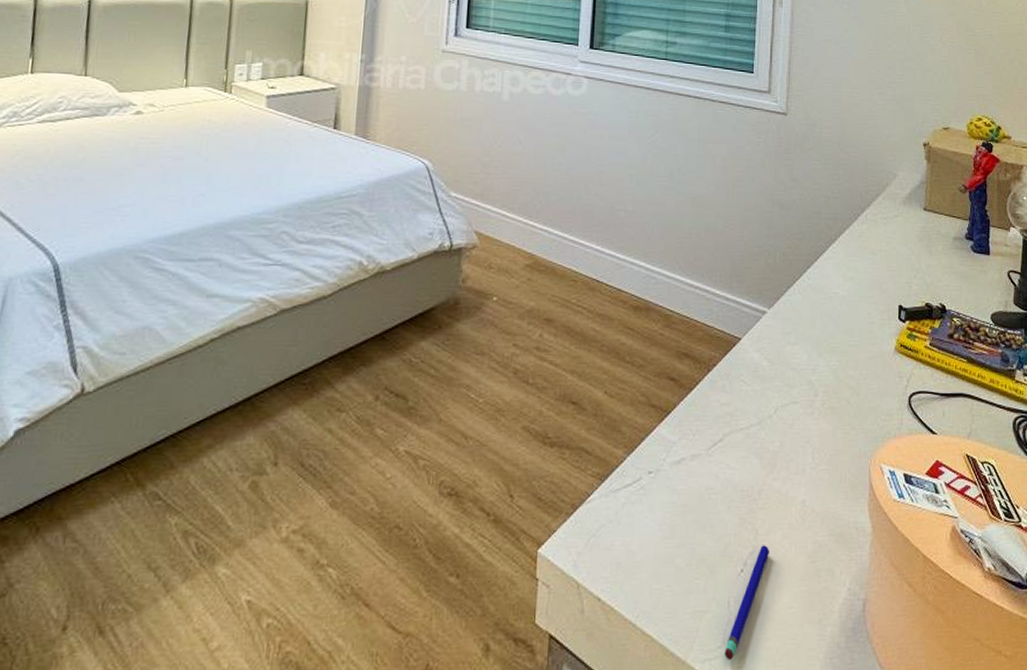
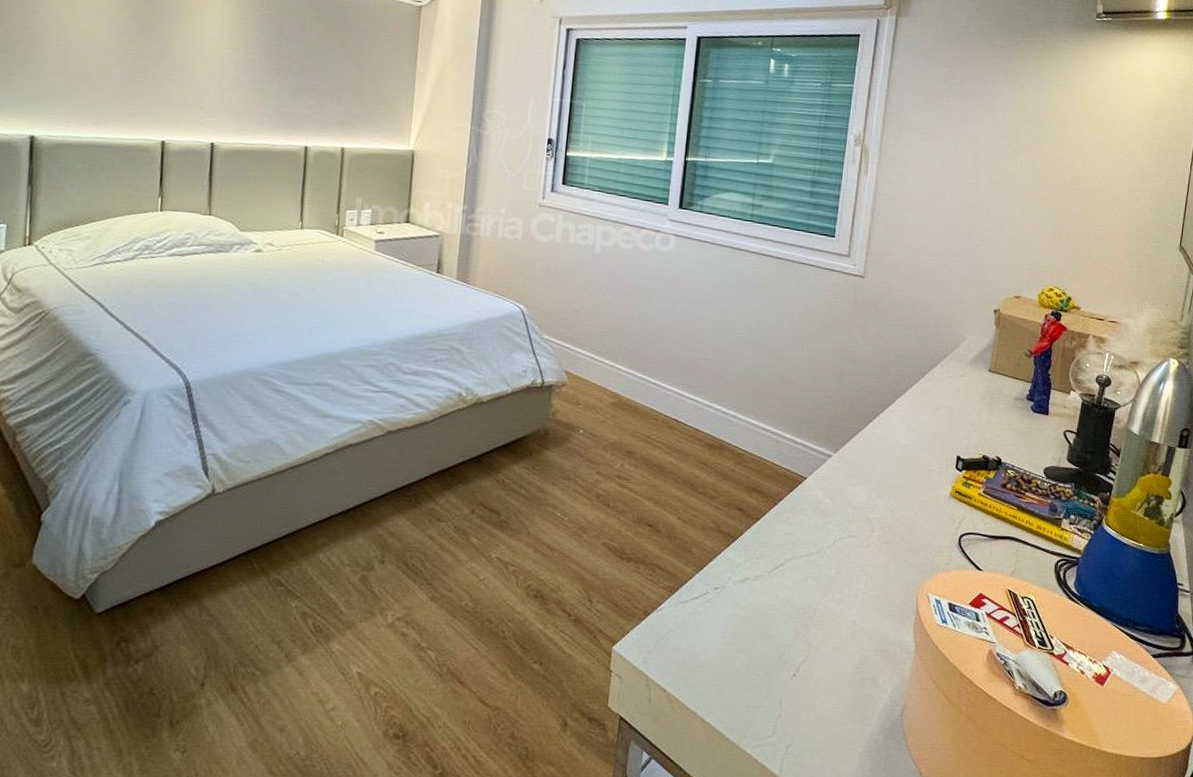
pen: present [725,545,770,661] -> none [774,655,821,748]

